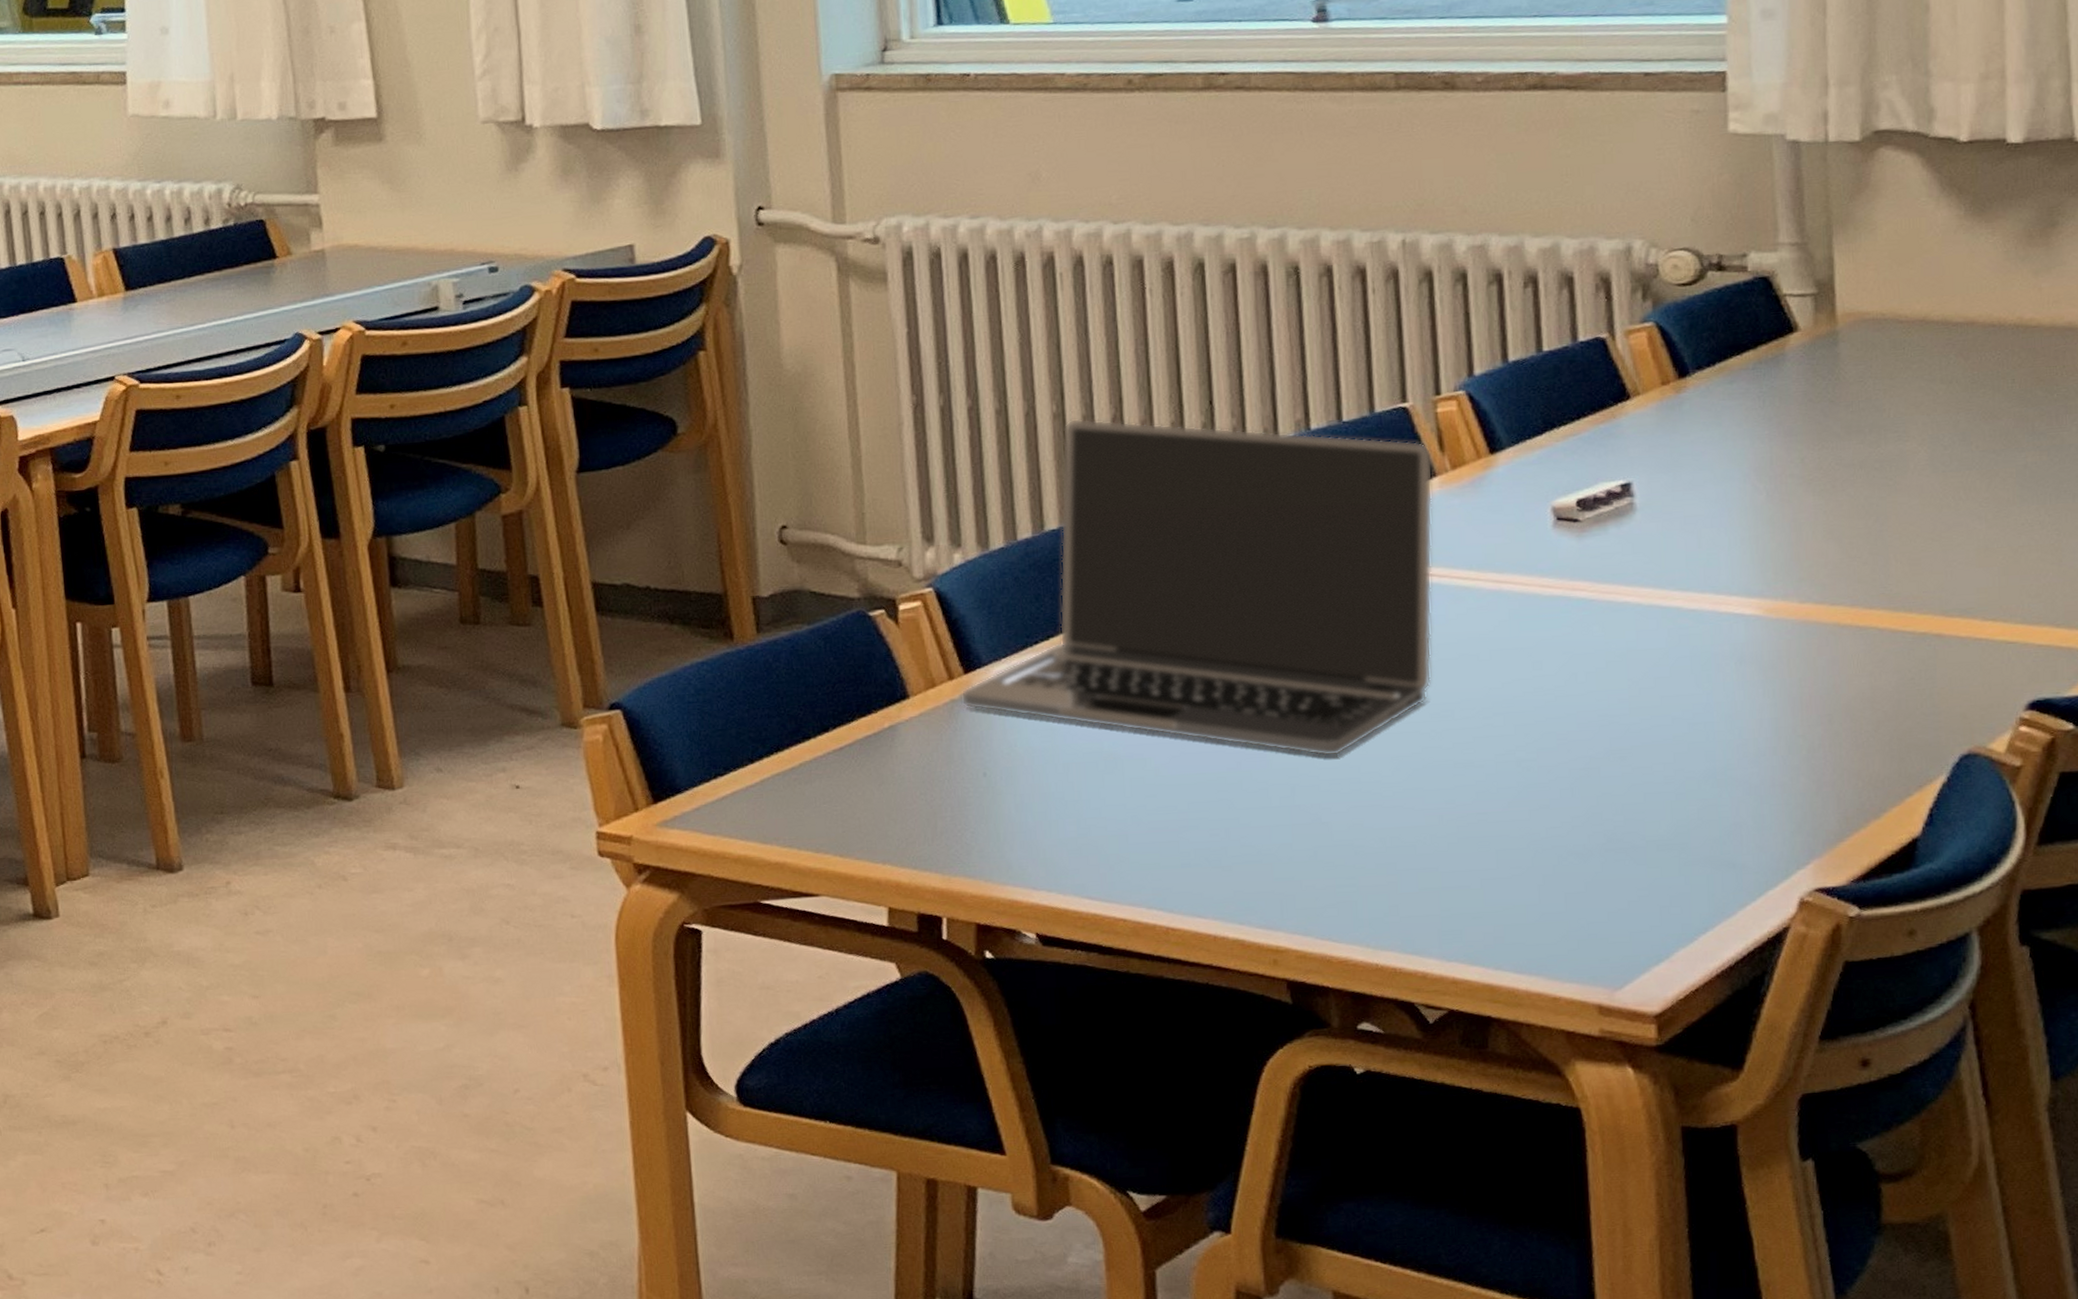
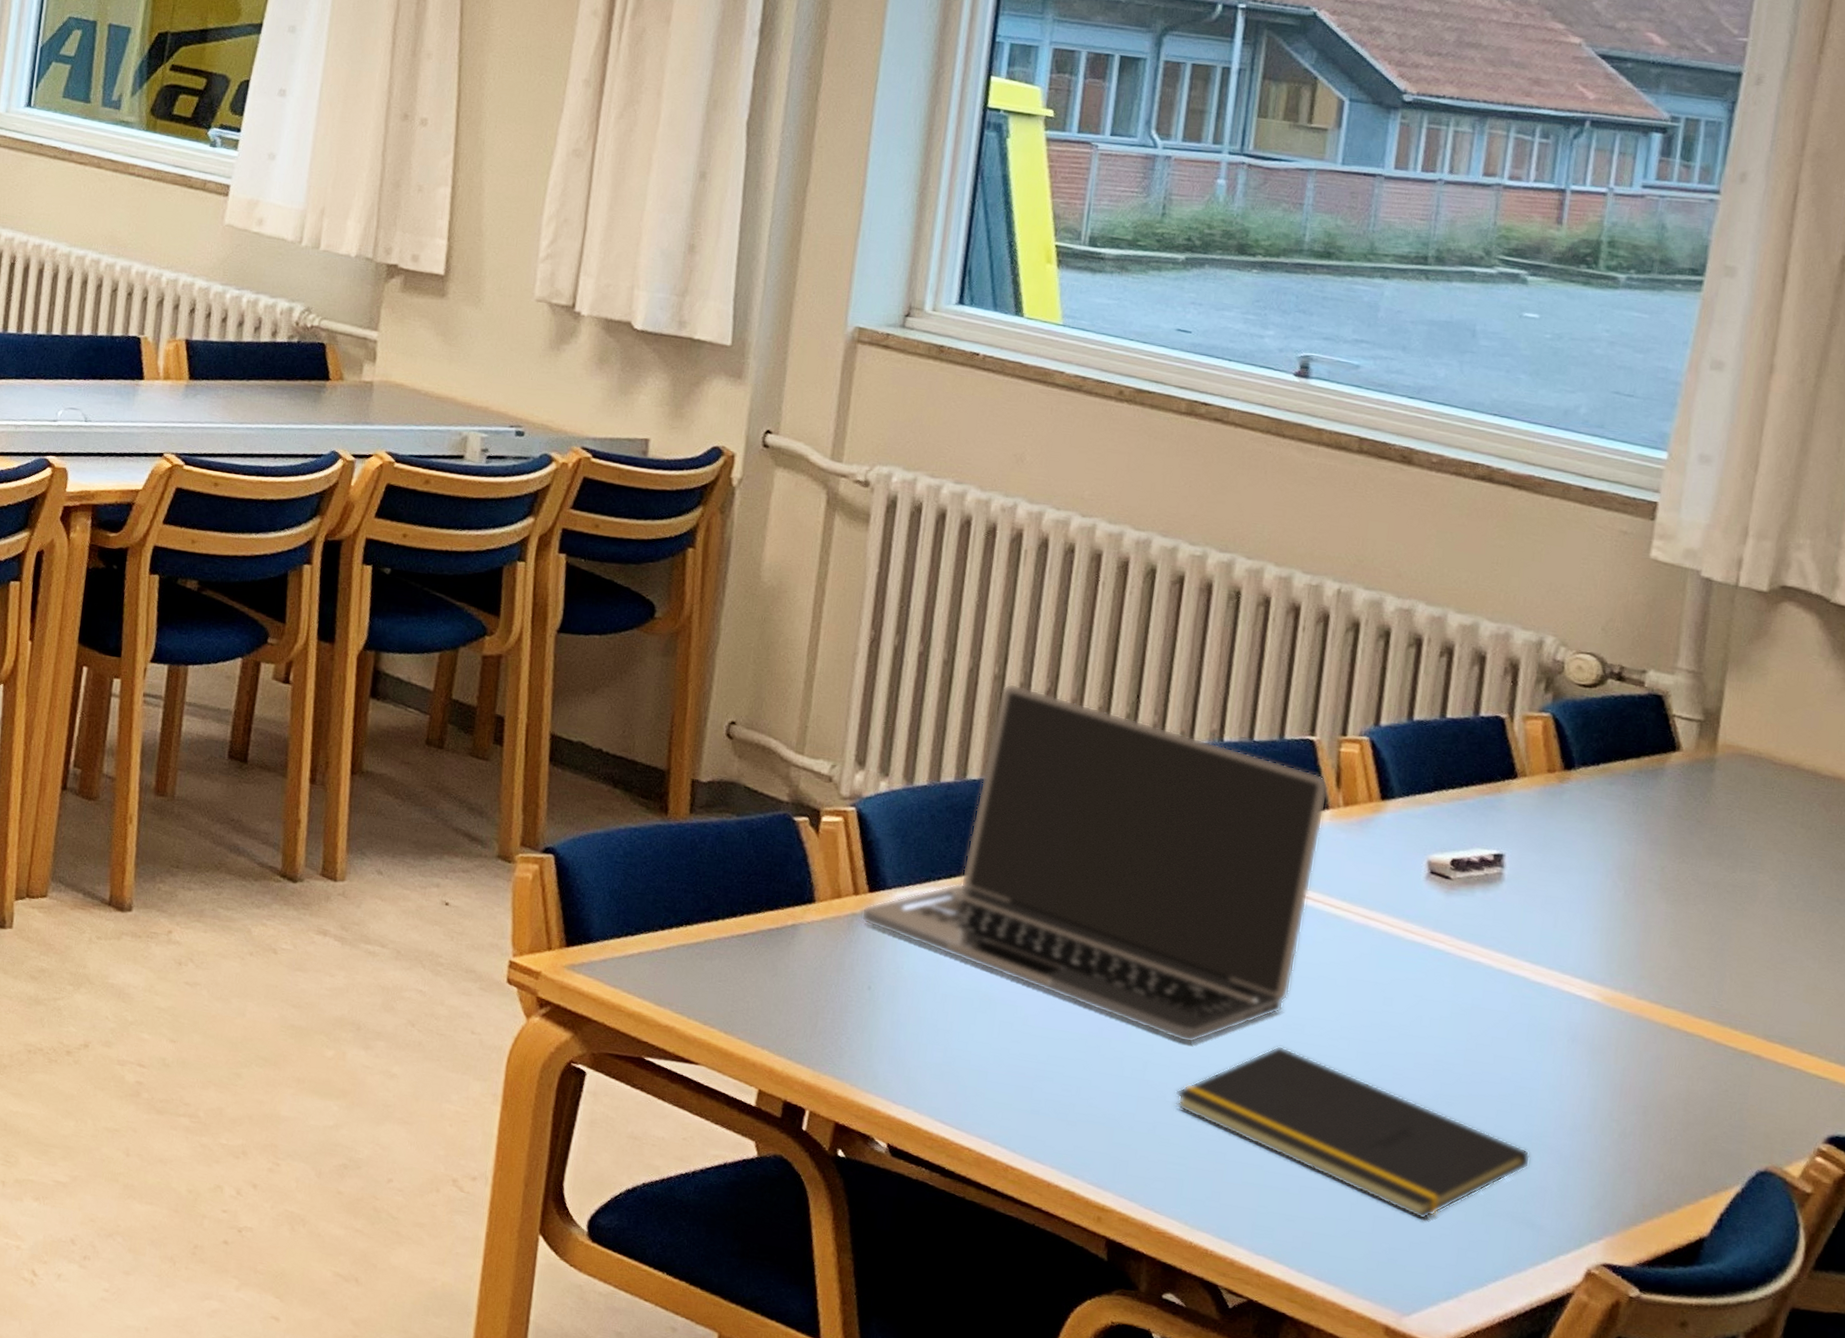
notepad: none [1331,737,1719,886] -> present [1175,1045,1531,1220]

